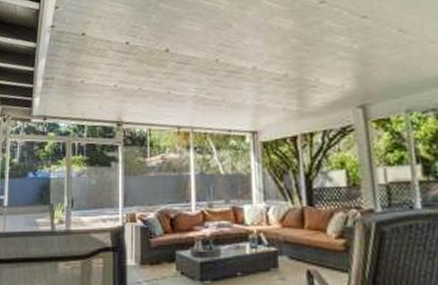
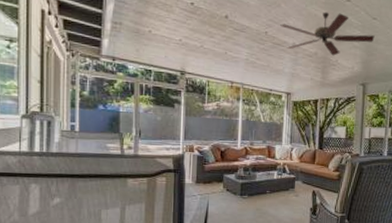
ceiling fan: none [234,19,369,75] -> present [280,11,375,56]

